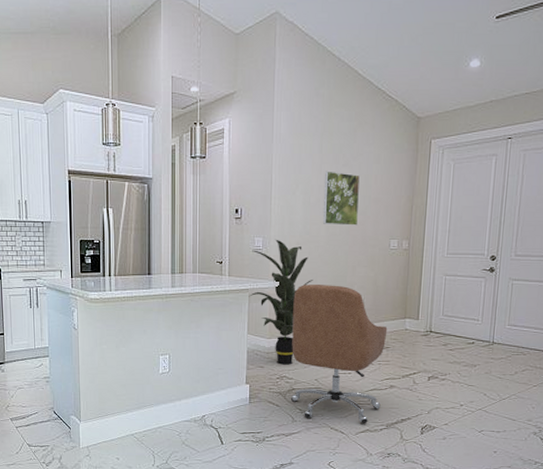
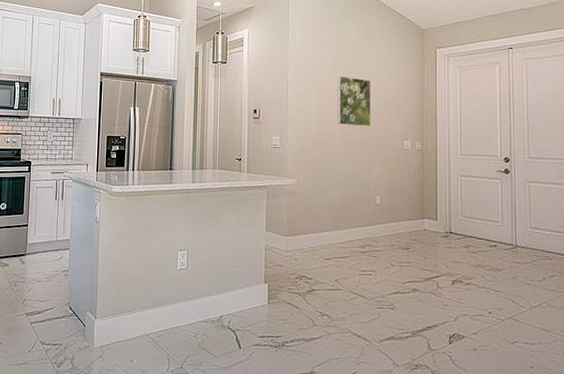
indoor plant: present [248,239,314,365] -> none [267,138,330,264]
chair: present [291,284,388,424] -> none [310,182,407,331]

